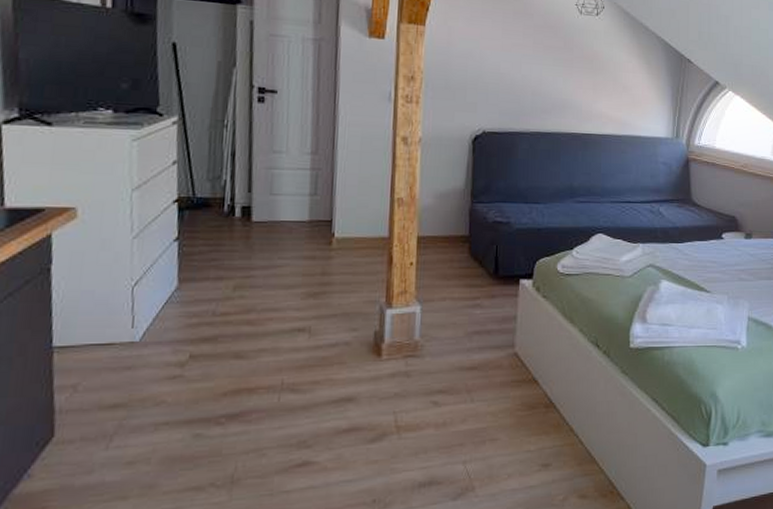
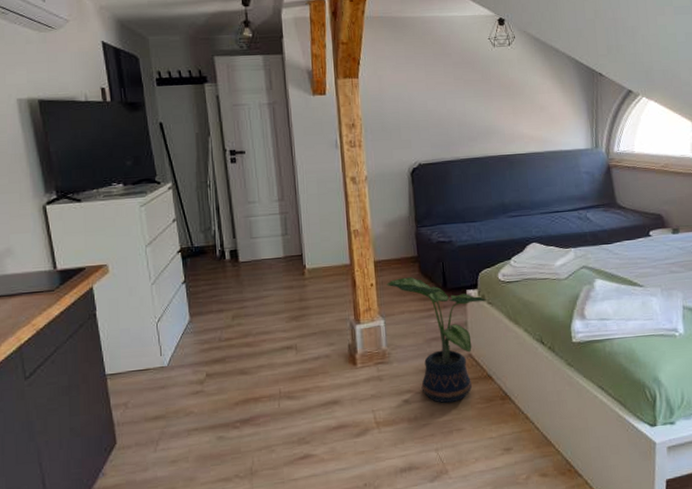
potted plant: none [429,259,544,409] -> present [387,277,489,404]

